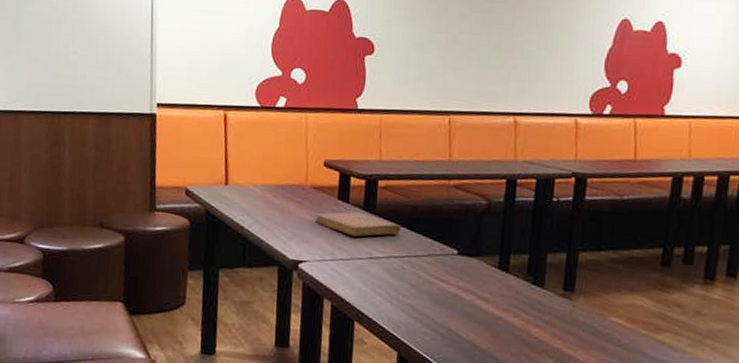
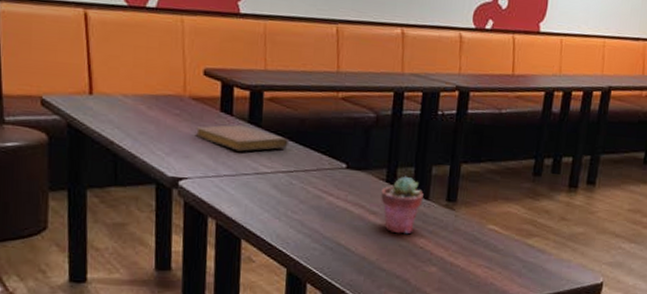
potted succulent: none [492,263,538,323] -> present [380,176,423,234]

